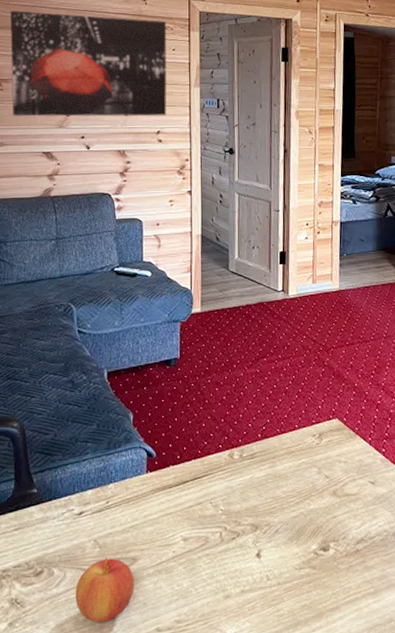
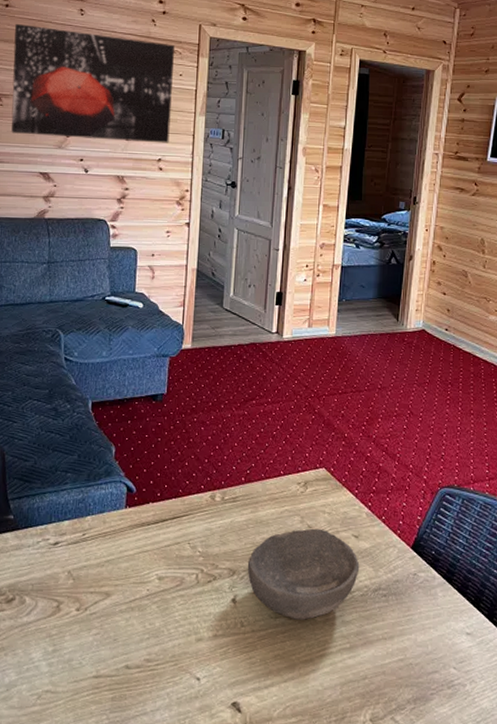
apple: present [75,557,134,623] -> none [45,589,106,656]
bowl: none [269,478,378,569] -> present [247,528,360,620]

